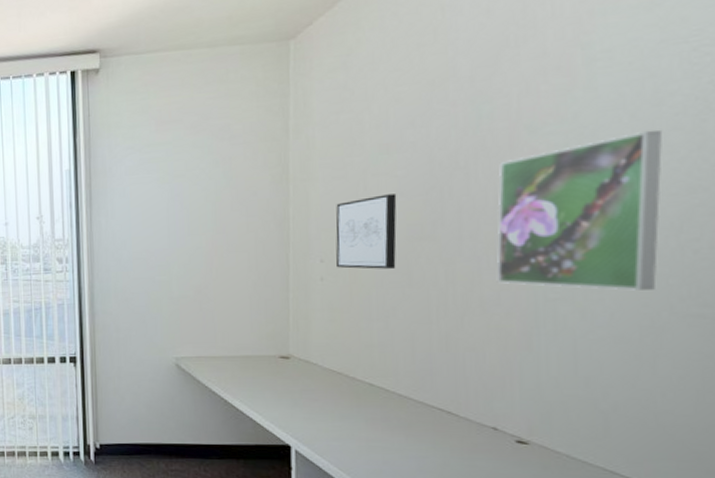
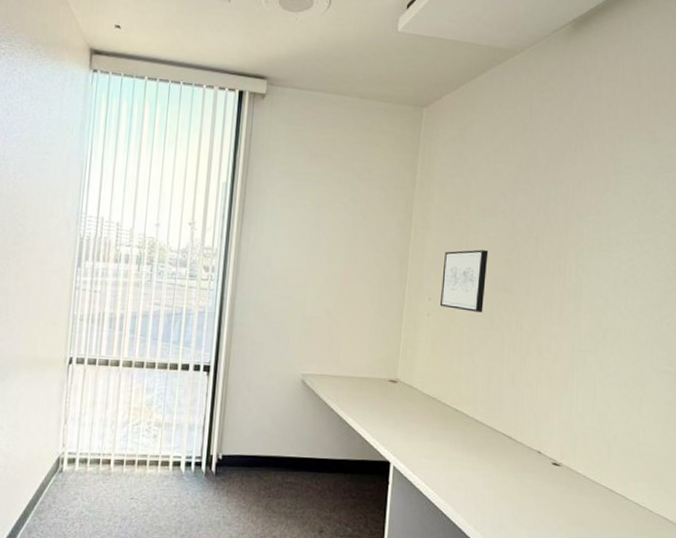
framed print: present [496,130,662,291] -> none [549,230,655,350]

